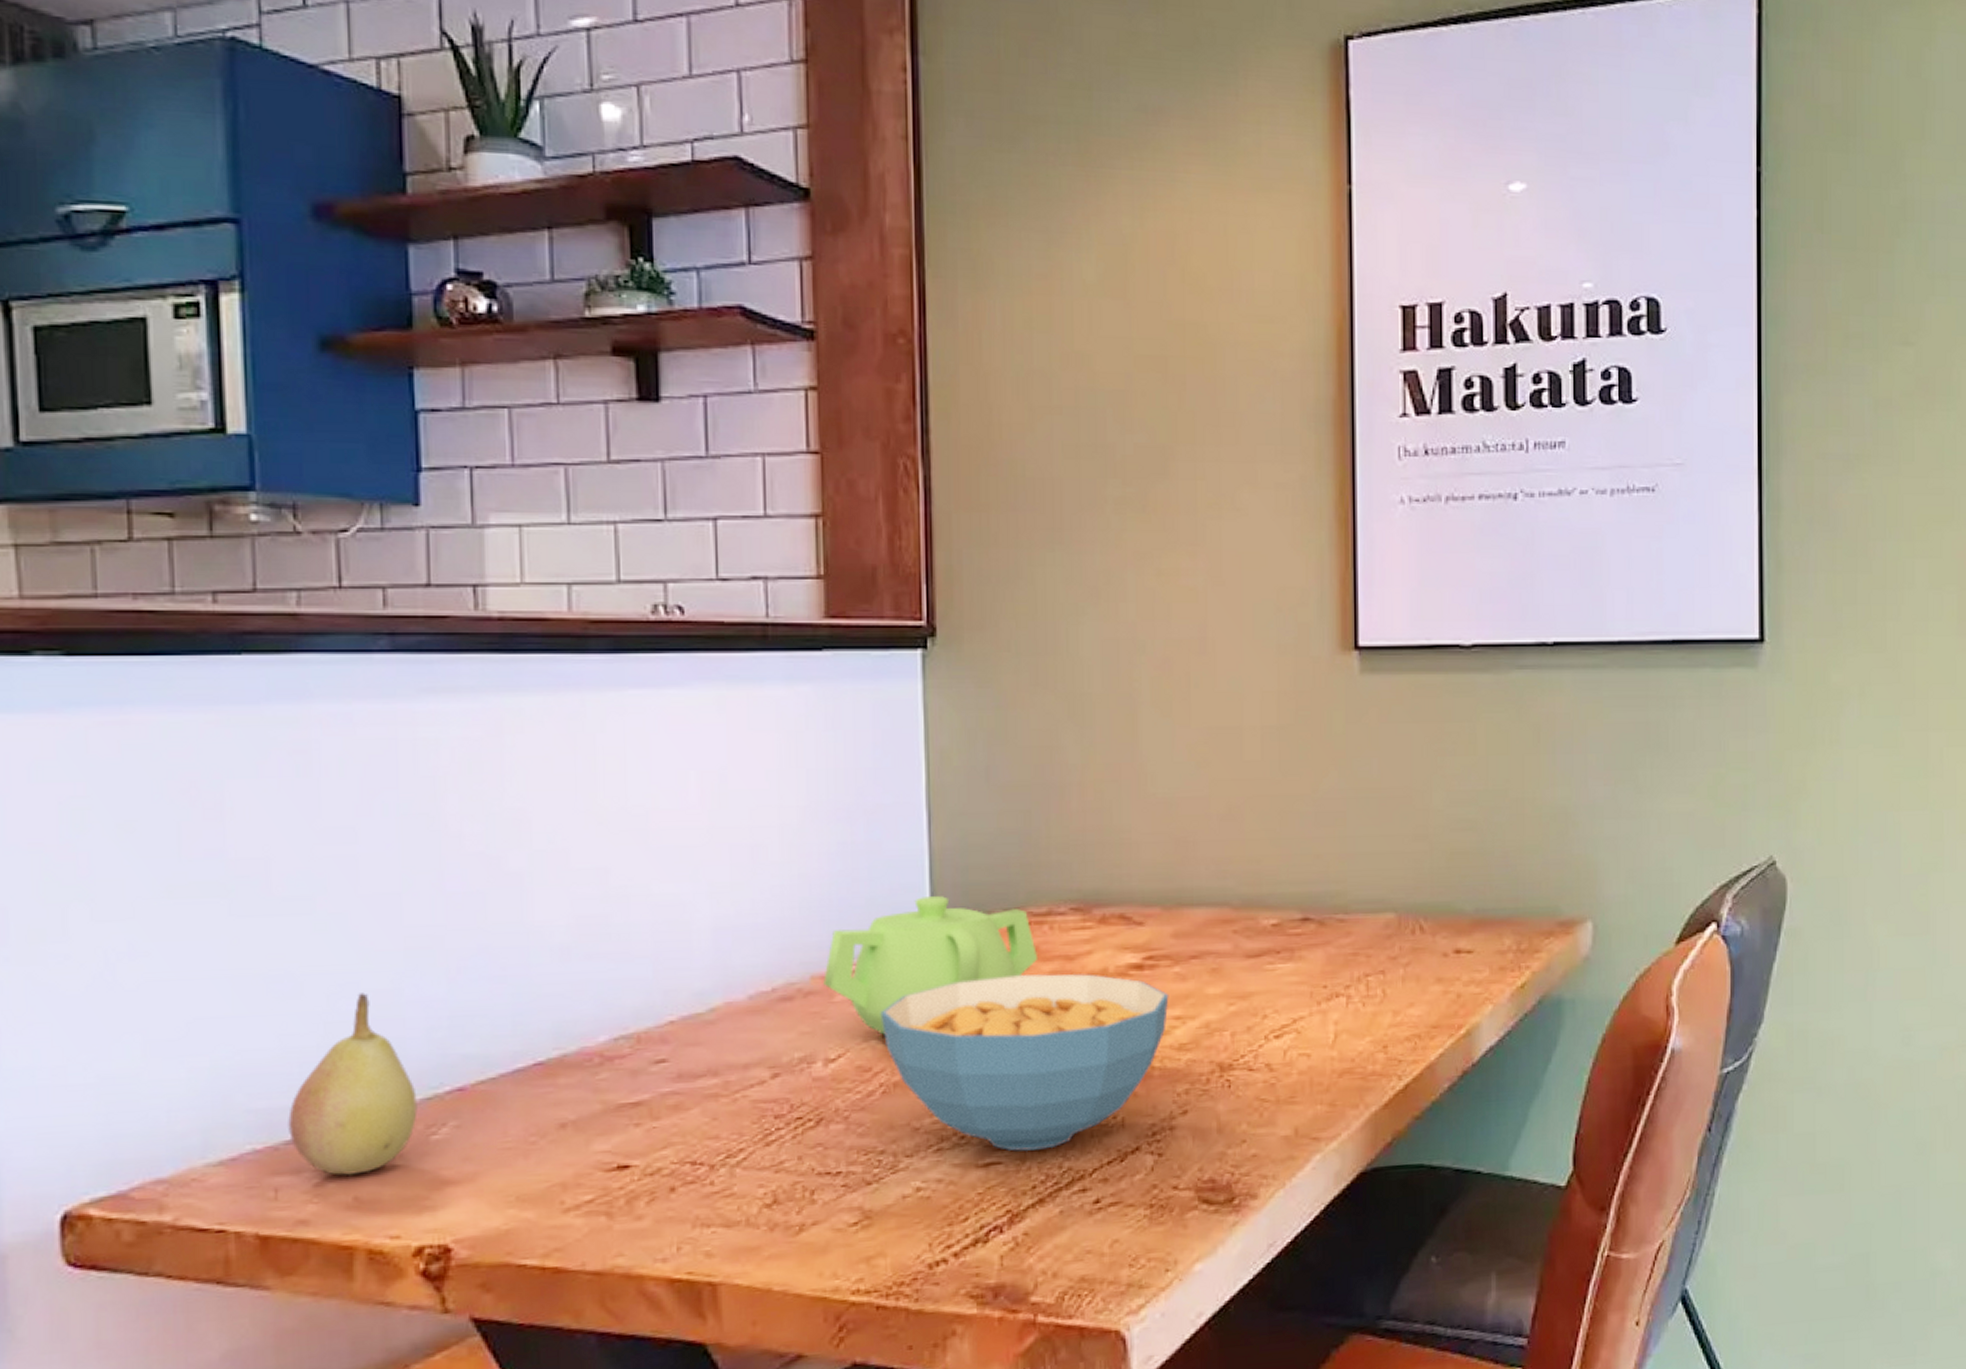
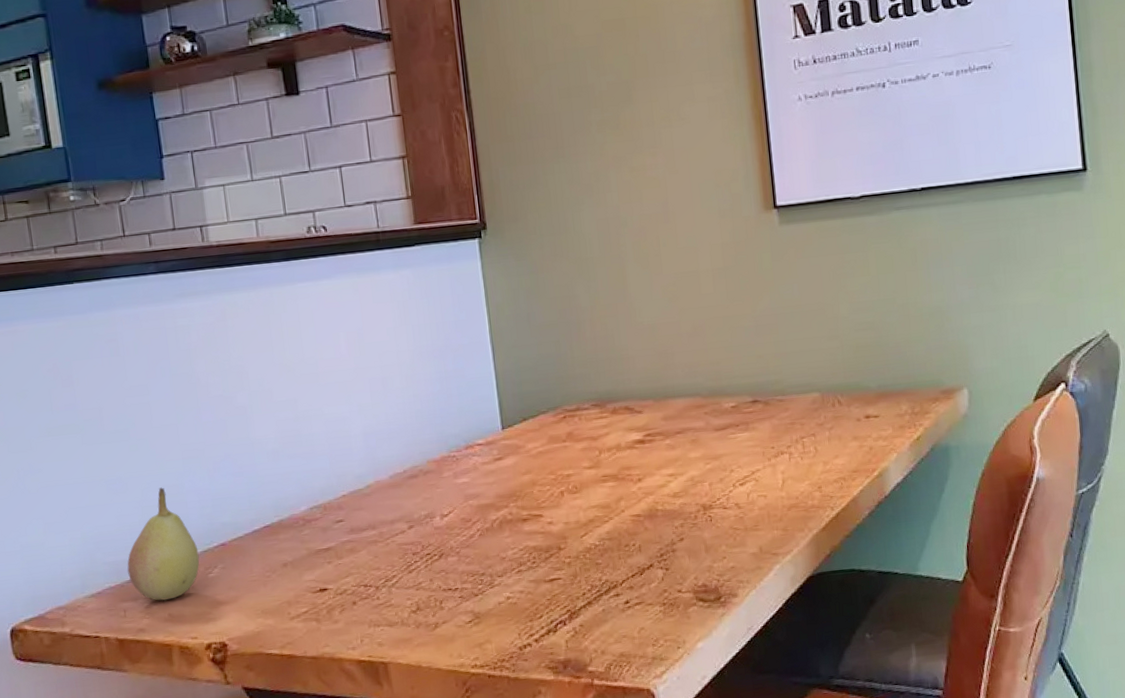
teapot: present [823,896,1039,1035] -> none [435,402,573,497]
cereal bowl: present [880,974,1169,1151] -> none [473,448,664,571]

